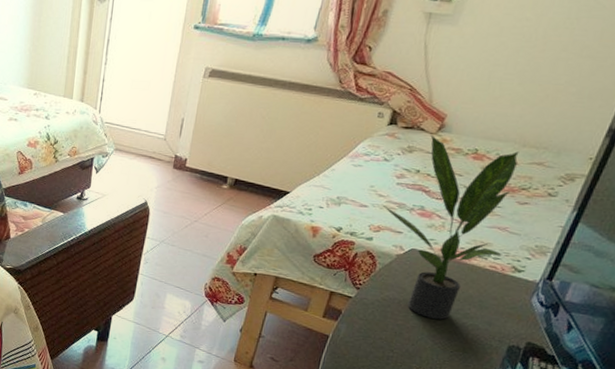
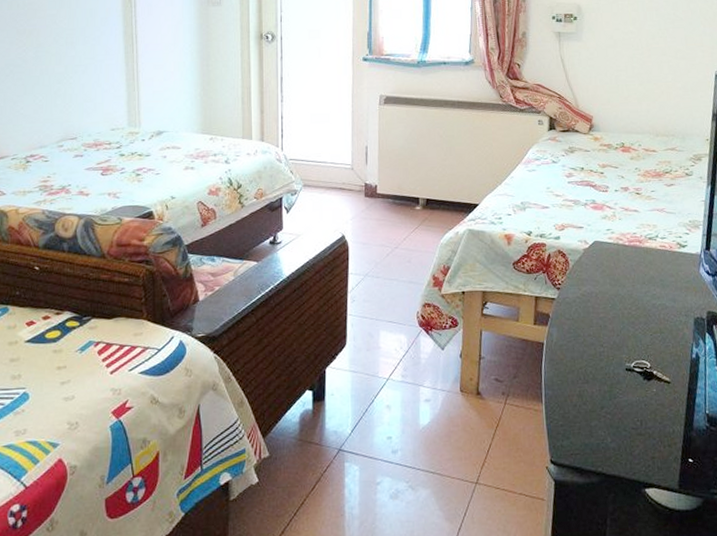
potted plant: present [383,135,519,320] -> none [562,135,667,306]

